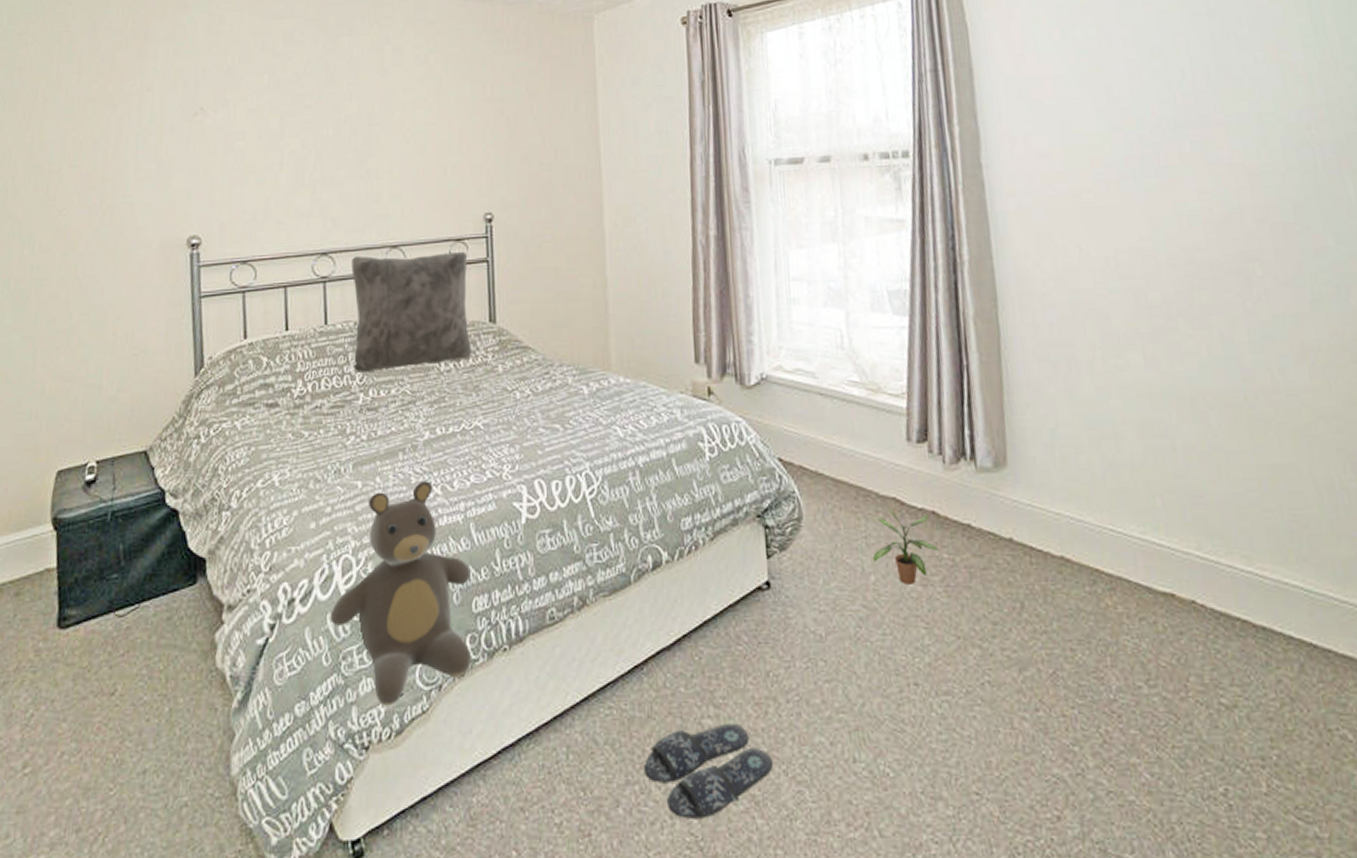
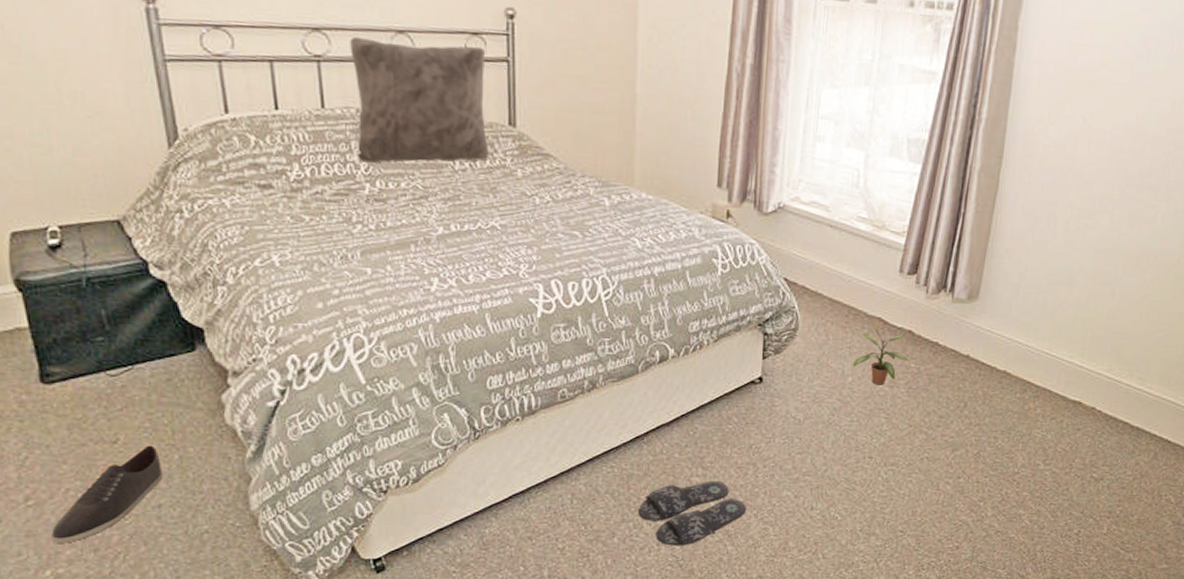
shoe: none [39,696,152,822] -> present [50,445,163,543]
teddy bear: present [330,481,472,706] -> none [343,273,486,460]

